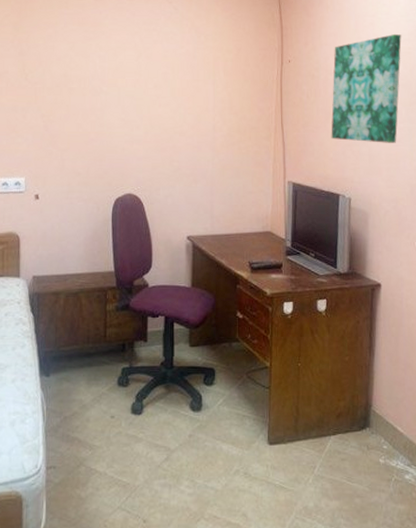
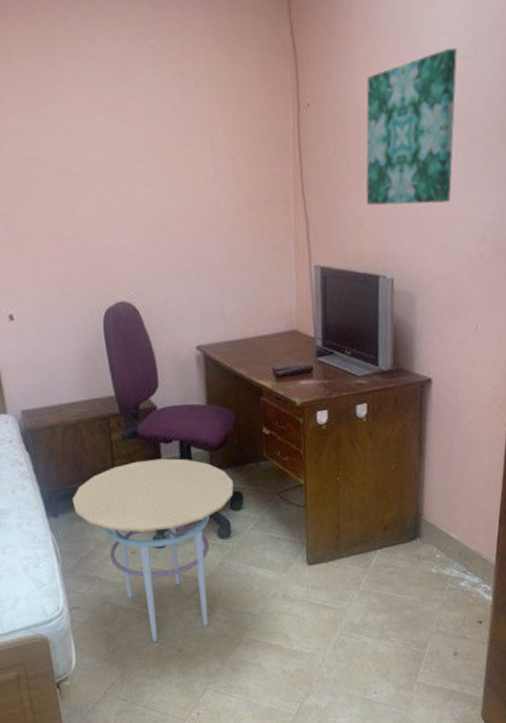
side table: none [64,331,208,509] -> present [72,458,234,642]

